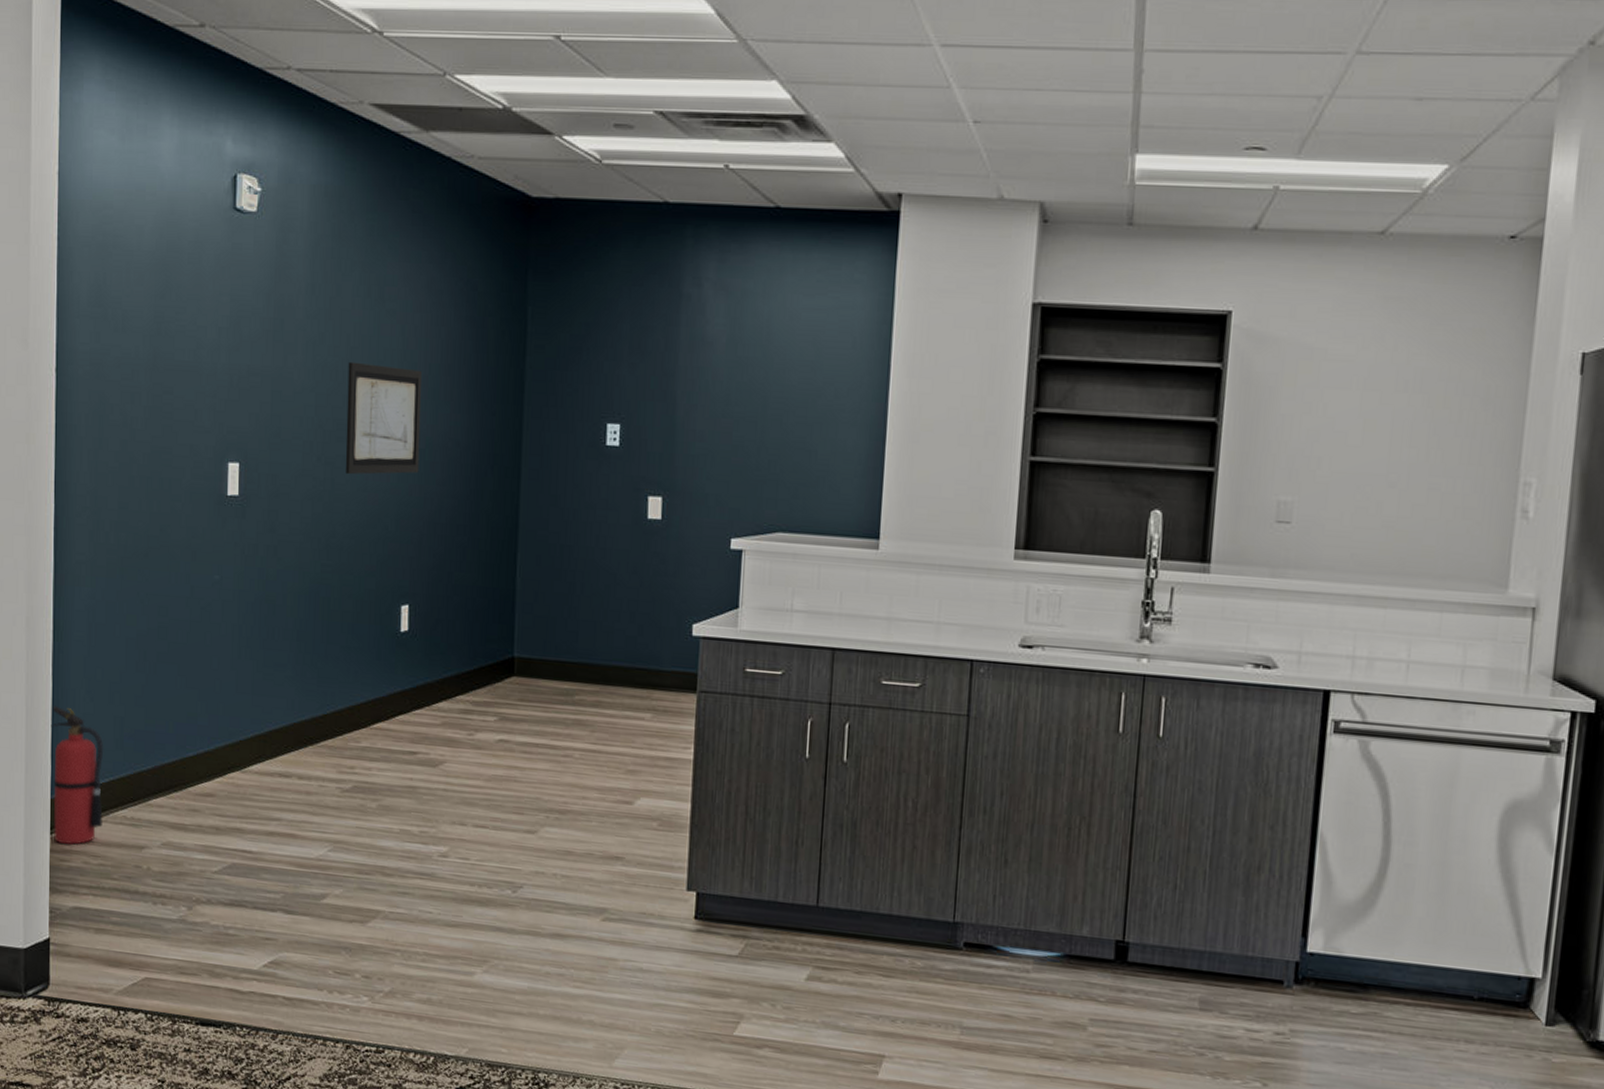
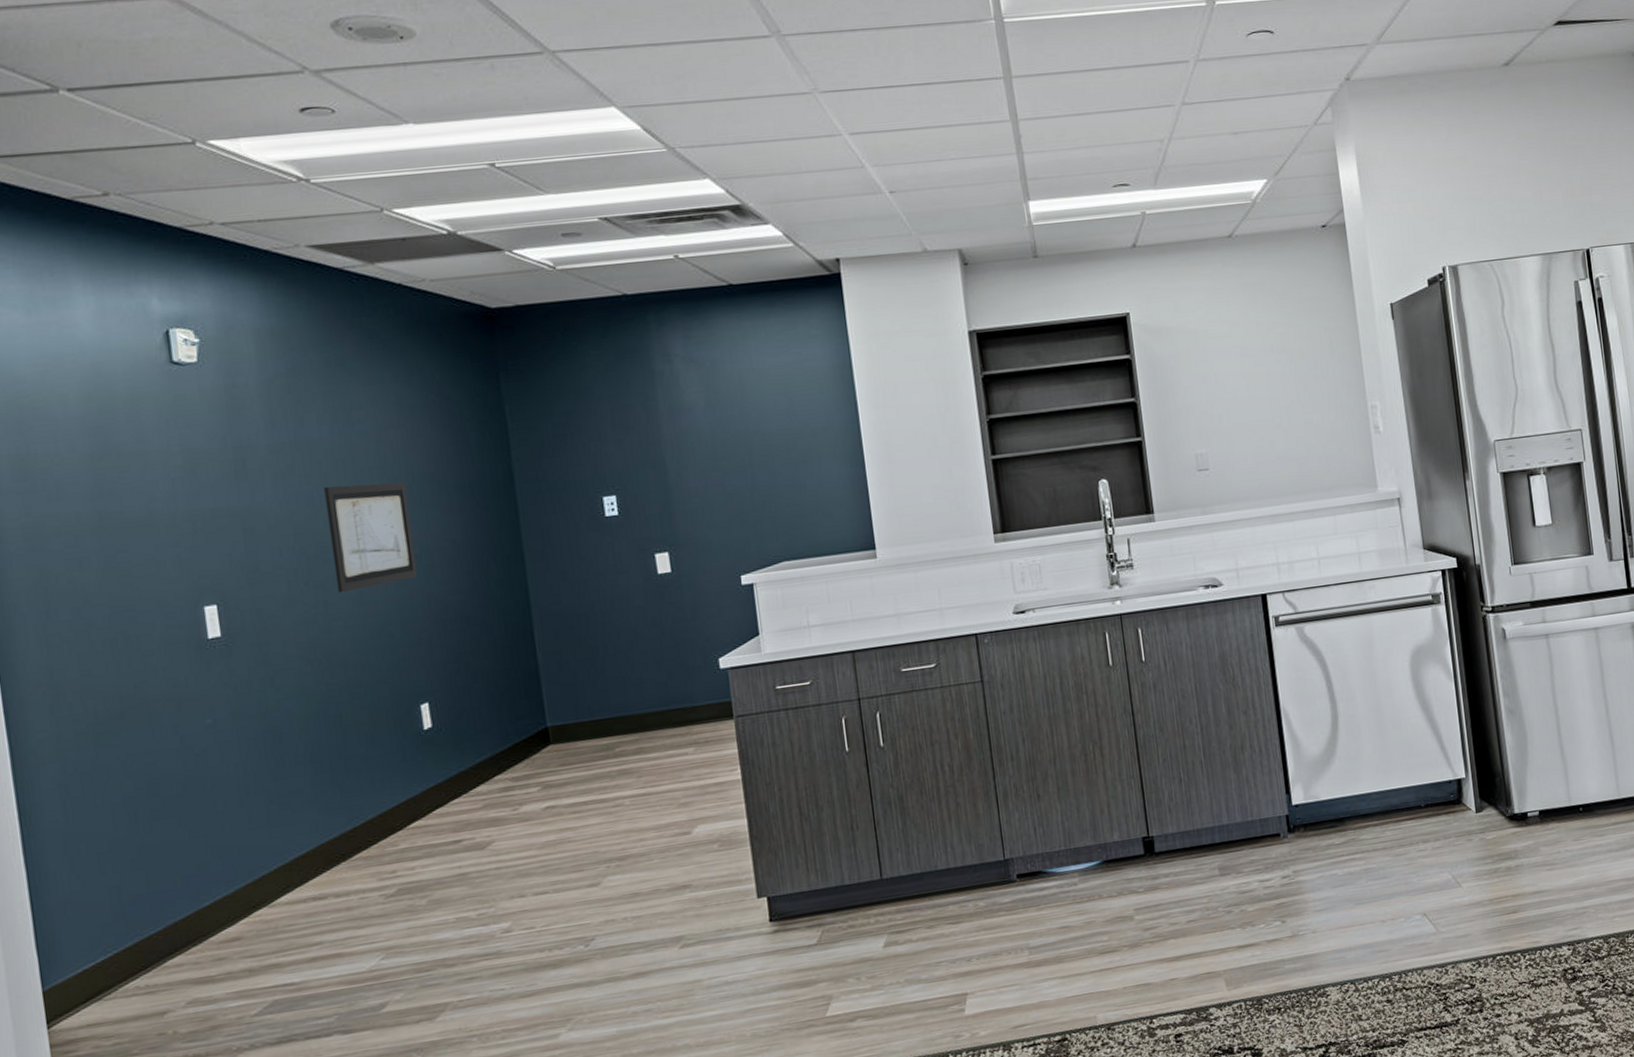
fire extinguisher: present [51,705,104,845] -> none [30,892,112,1035]

